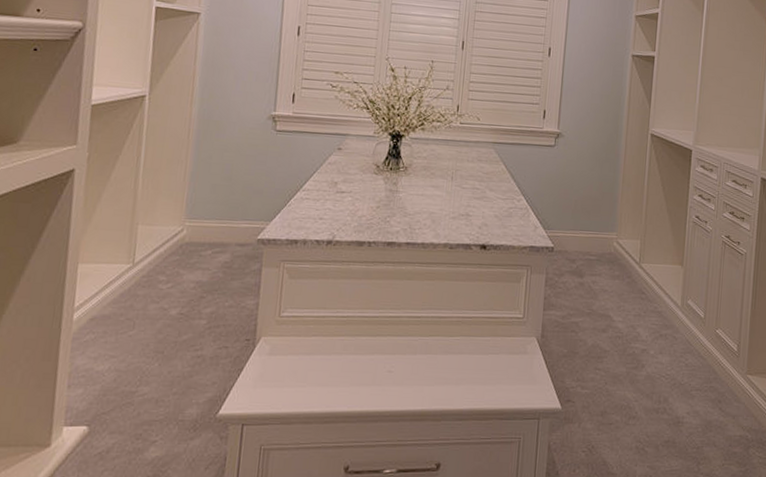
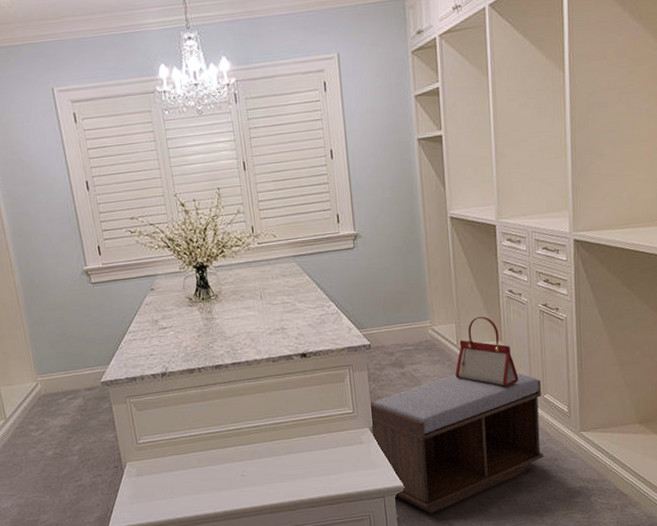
bench: none [539,293,715,446] -> present [369,373,544,514]
handbag: none [633,238,694,315] -> present [455,317,519,387]

